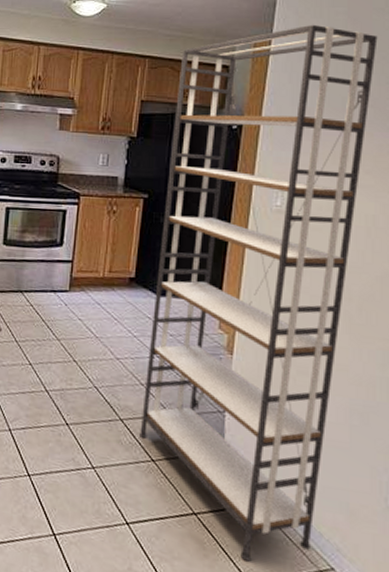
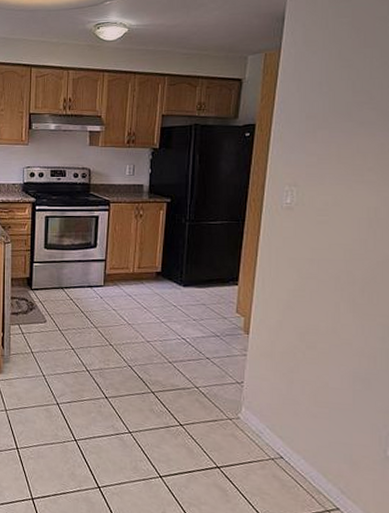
shelving unit: present [140,24,378,561] -> none [169,35,380,505]

